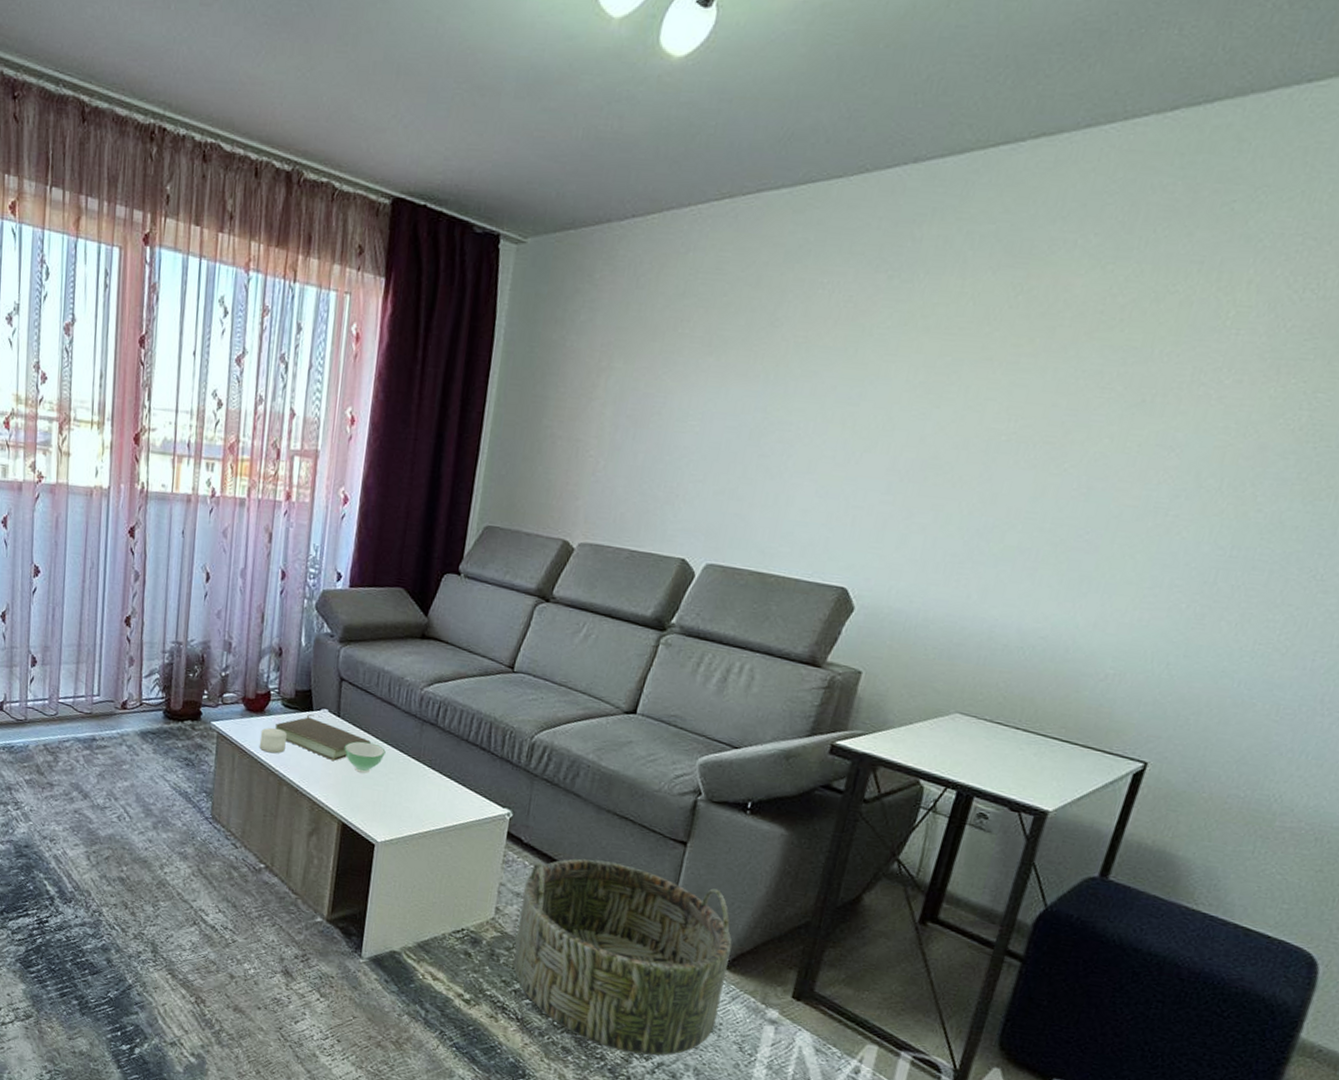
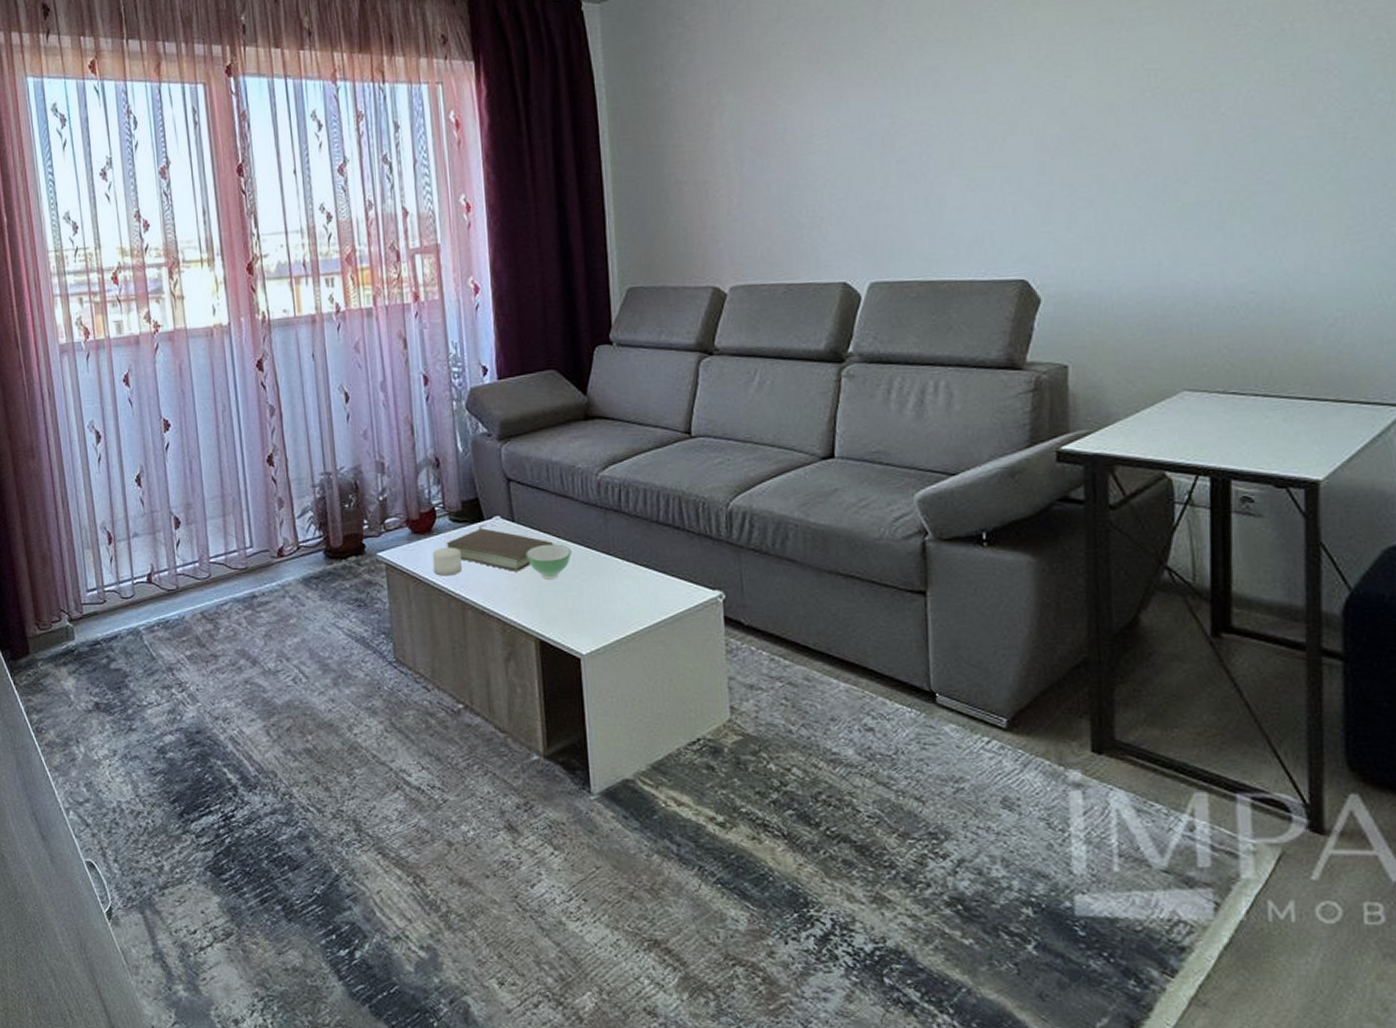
basket: present [513,858,732,1056] -> none [757,630,1012,853]

